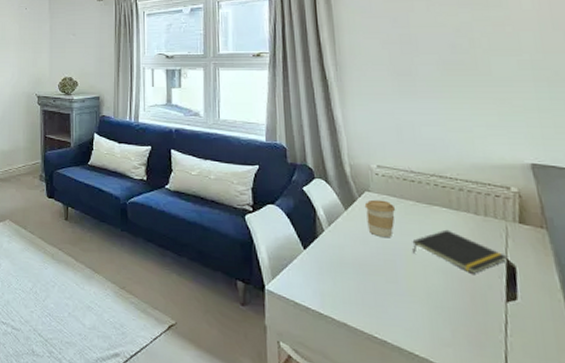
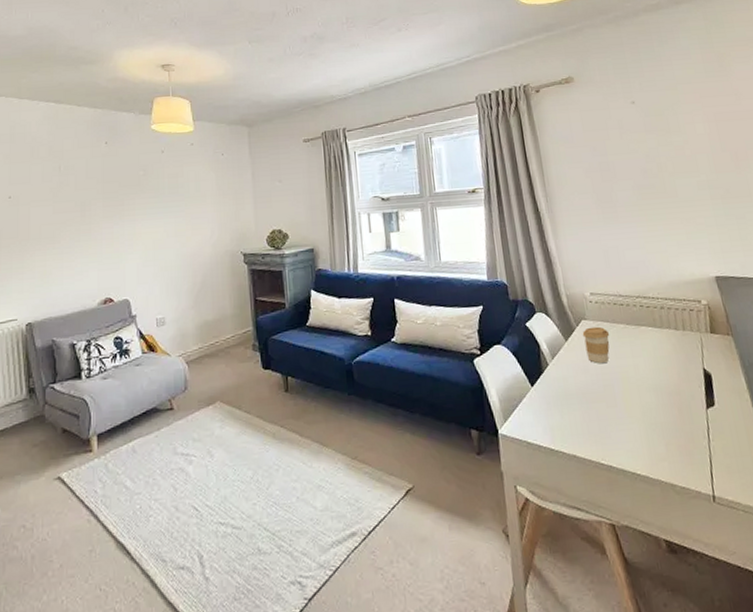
notepad: present [412,229,508,274] -> none [626,347,705,387]

